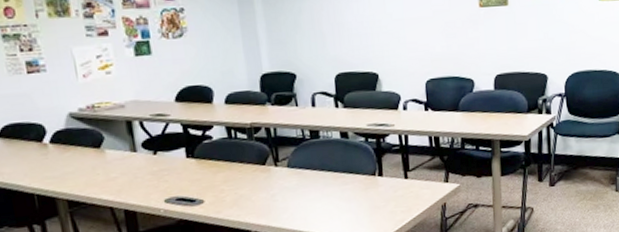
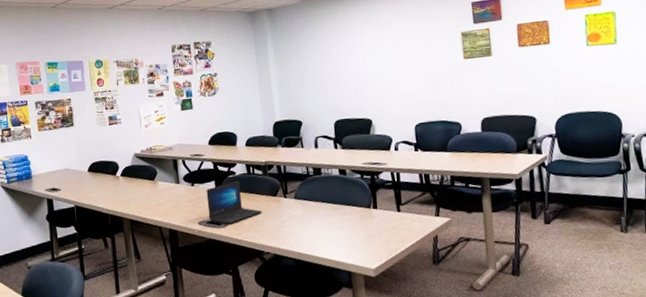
laptop: none [173,146,248,201] -> present [206,180,262,224]

